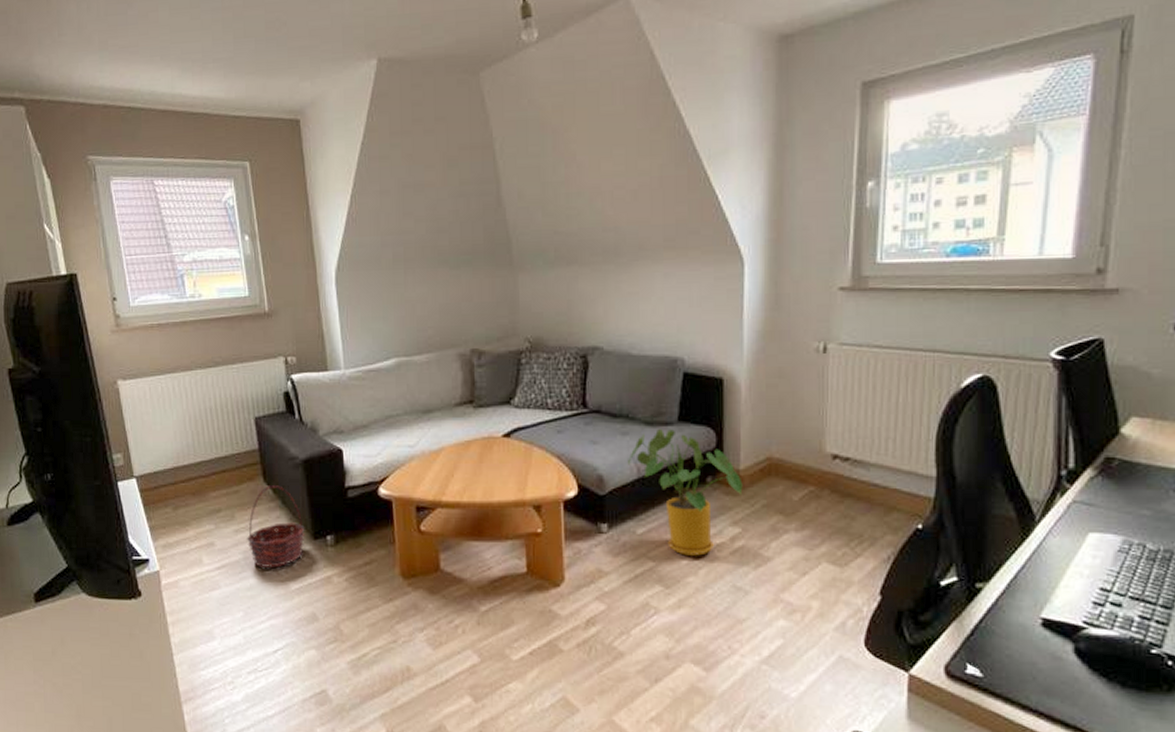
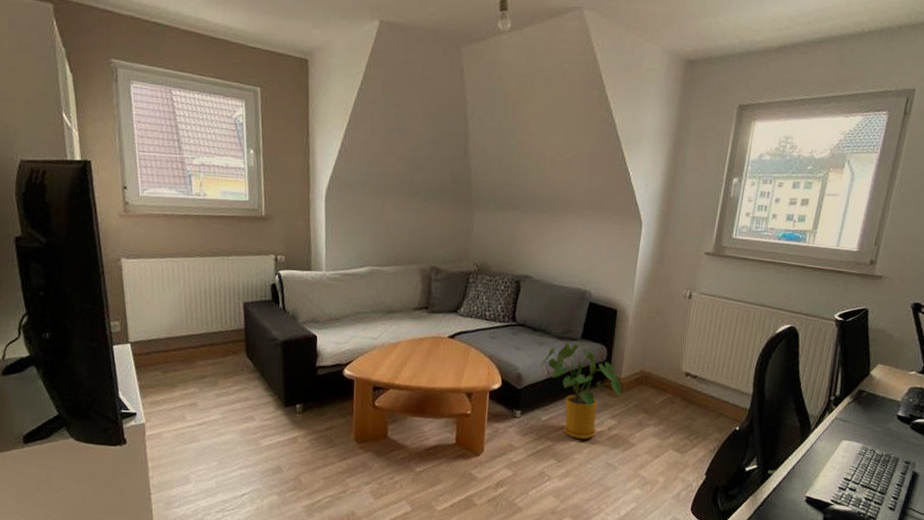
basket: present [246,485,305,568] -> none [226,359,278,427]

